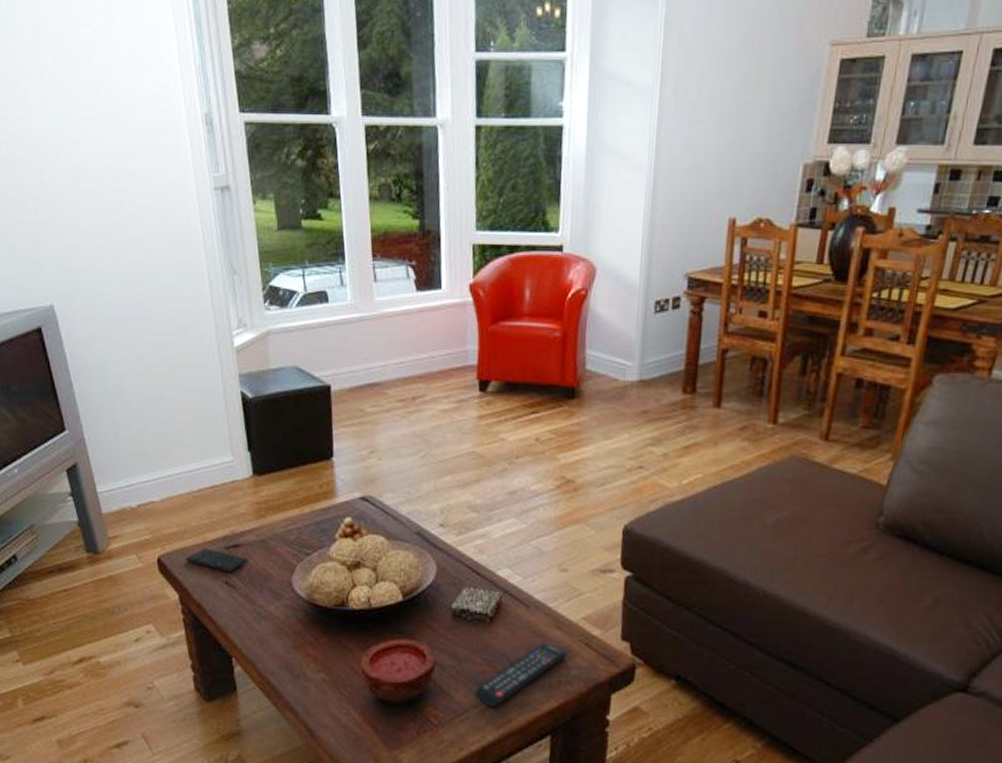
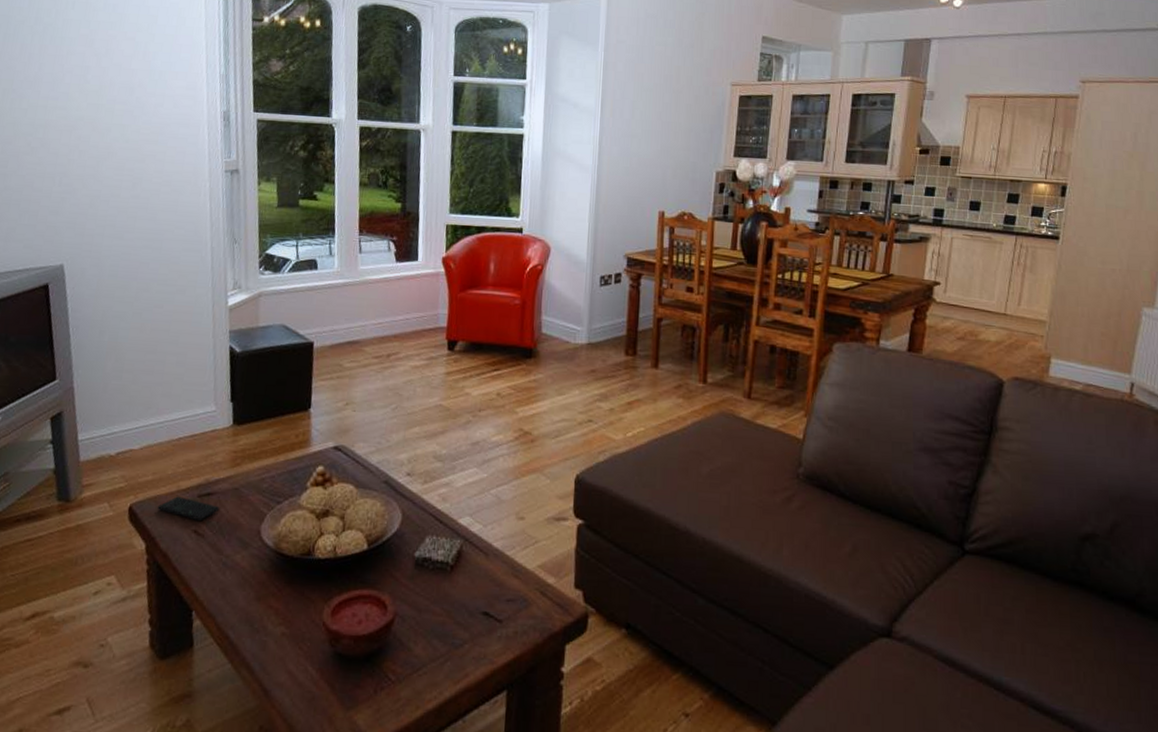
remote control: present [475,643,568,708] -> none [433,592,524,661]

